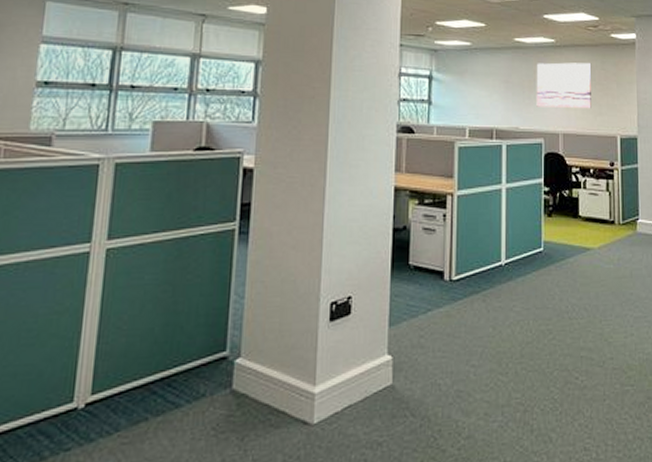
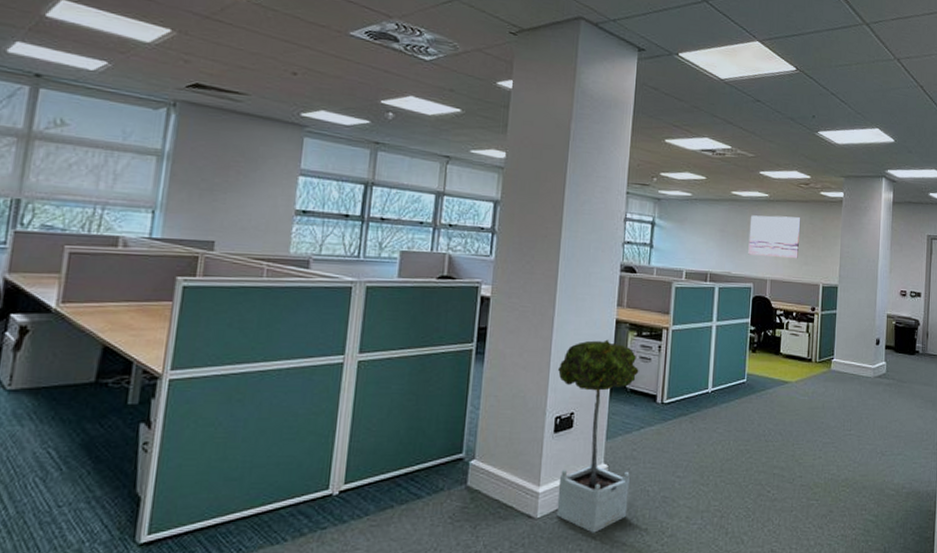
potted tree: none [331,210,423,439] -> present [556,339,639,533]

